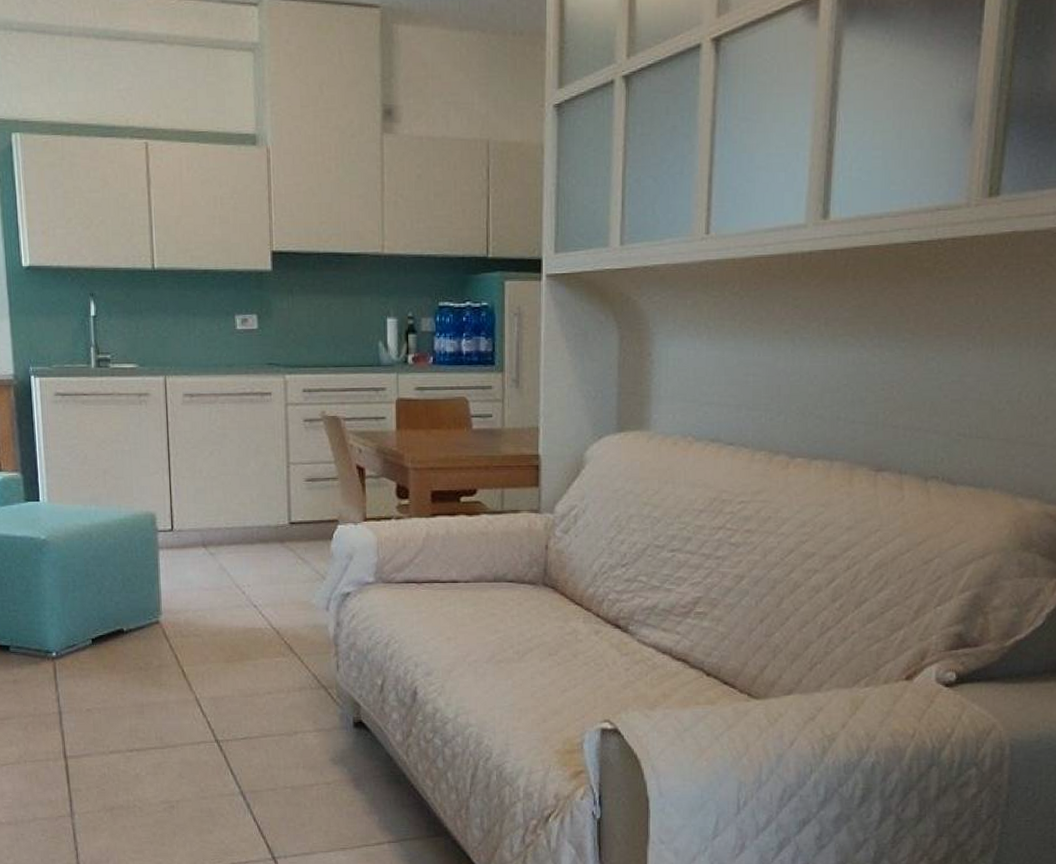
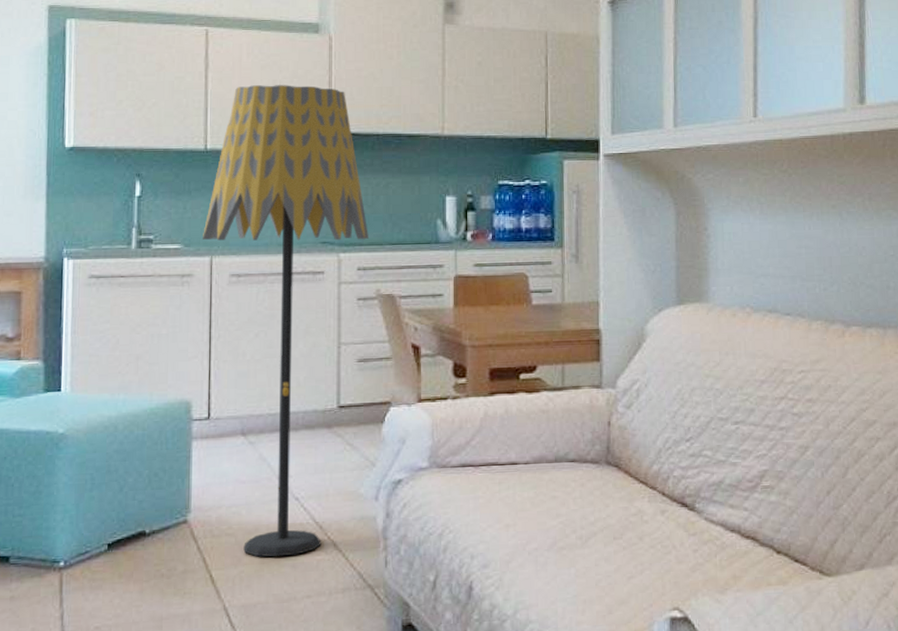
floor lamp: none [156,201,312,657] -> present [203,85,368,558]

